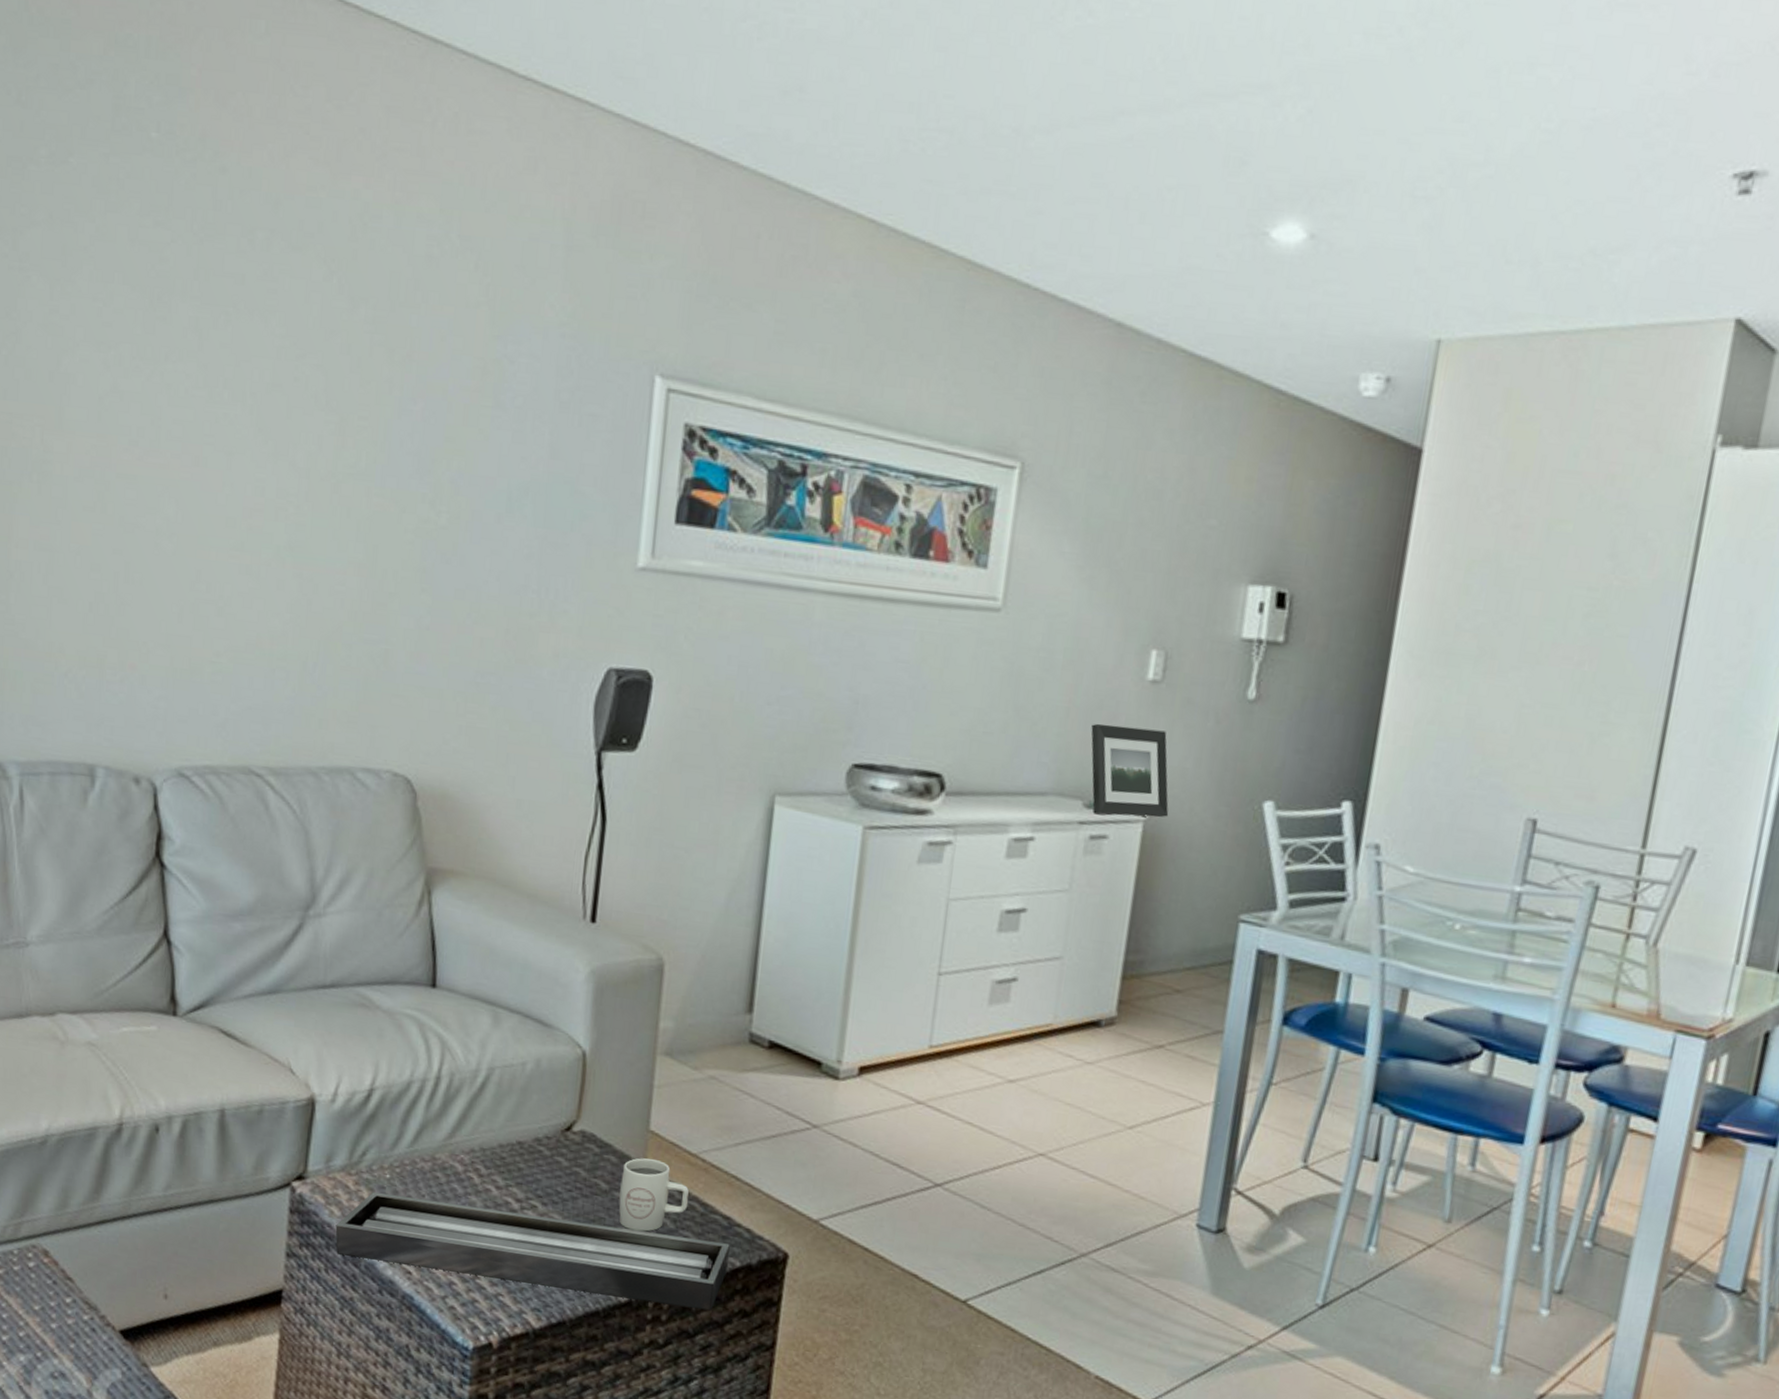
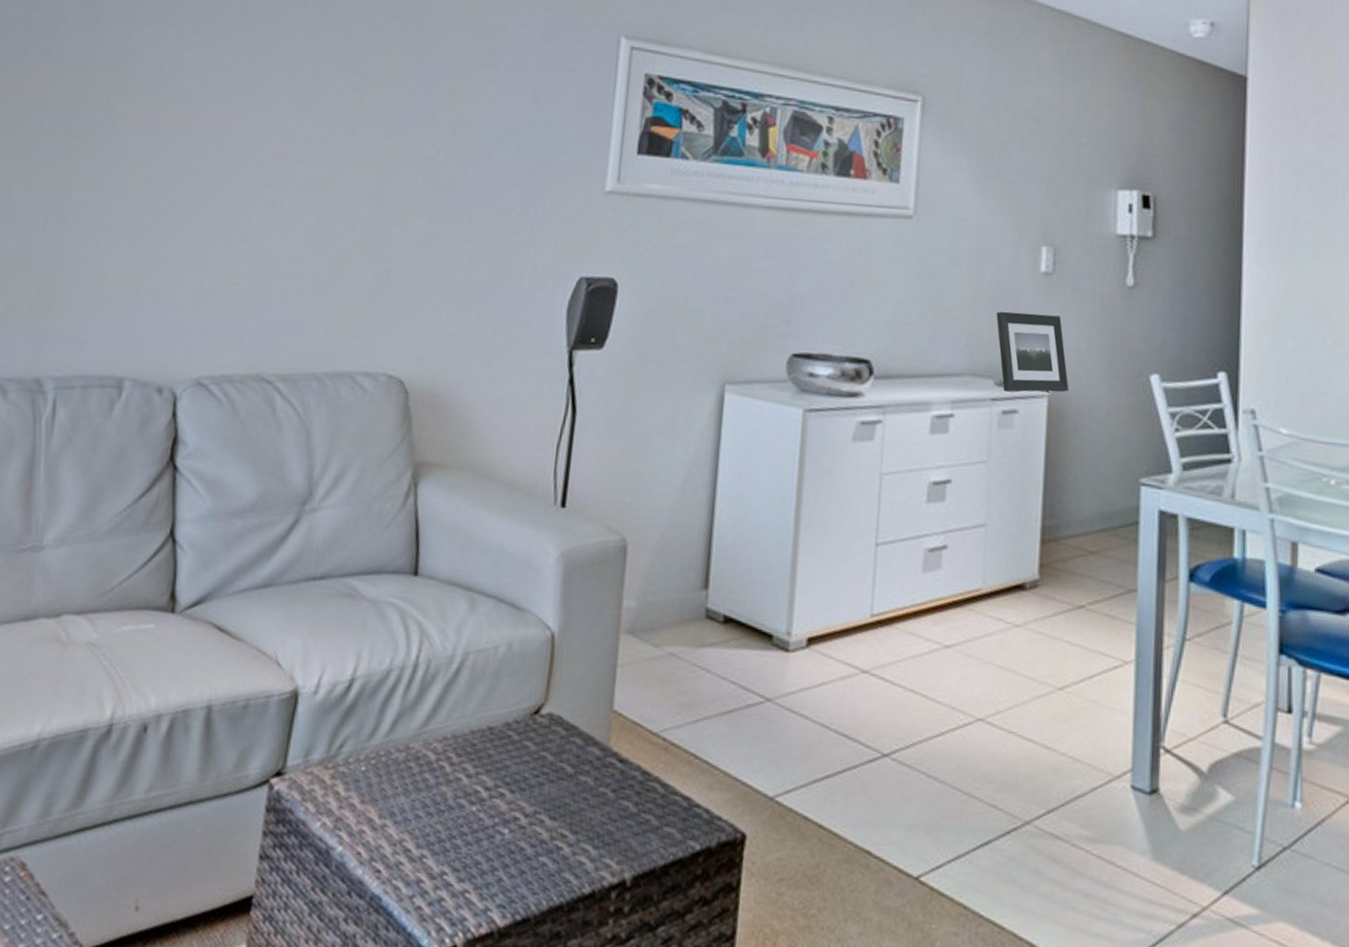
tray: present [335,1192,730,1311] -> none [308,786,690,900]
mug: present [618,1158,690,1232] -> none [583,739,651,817]

